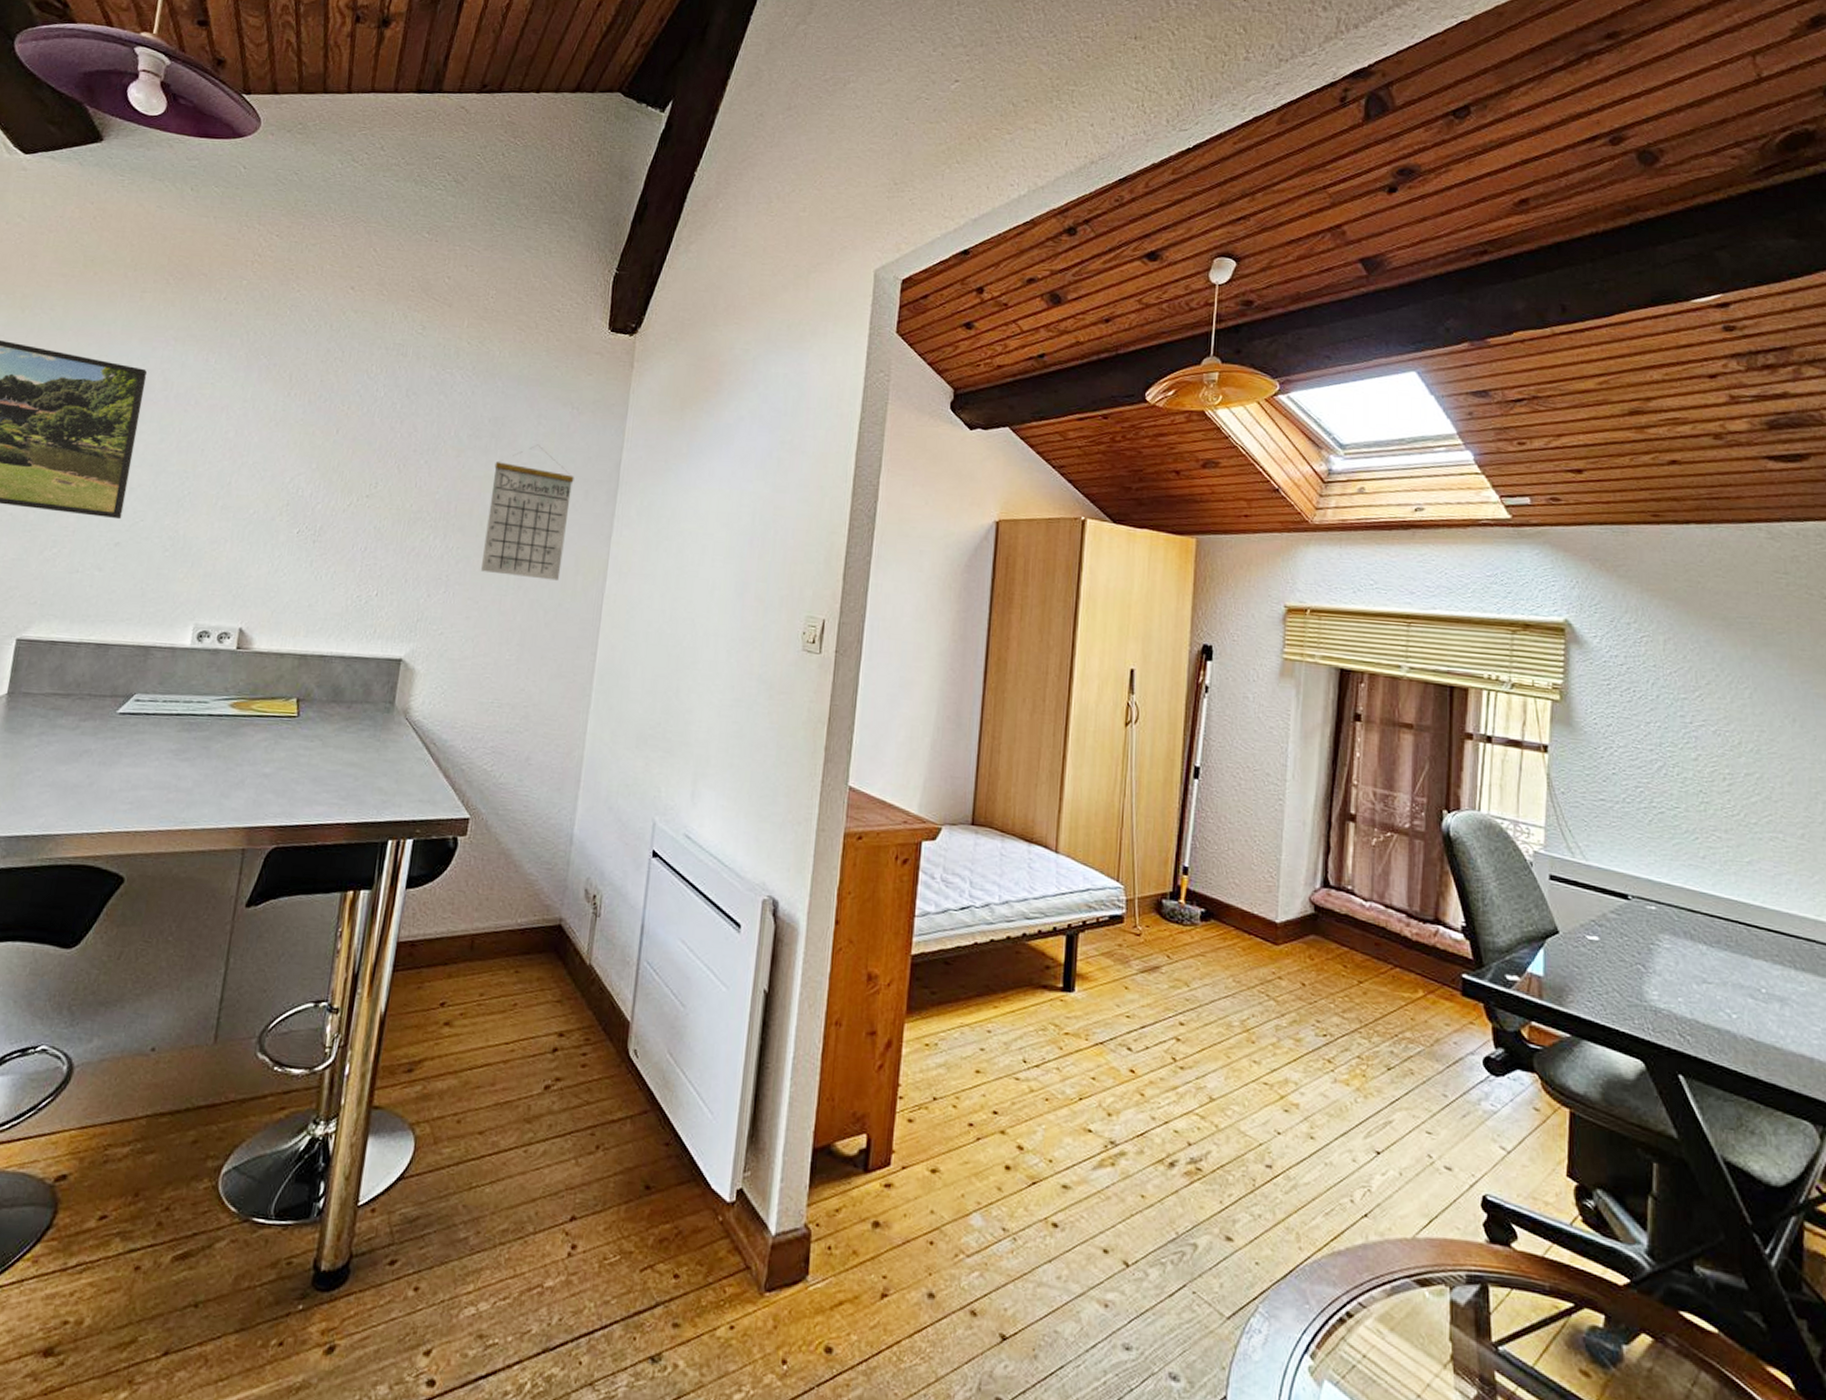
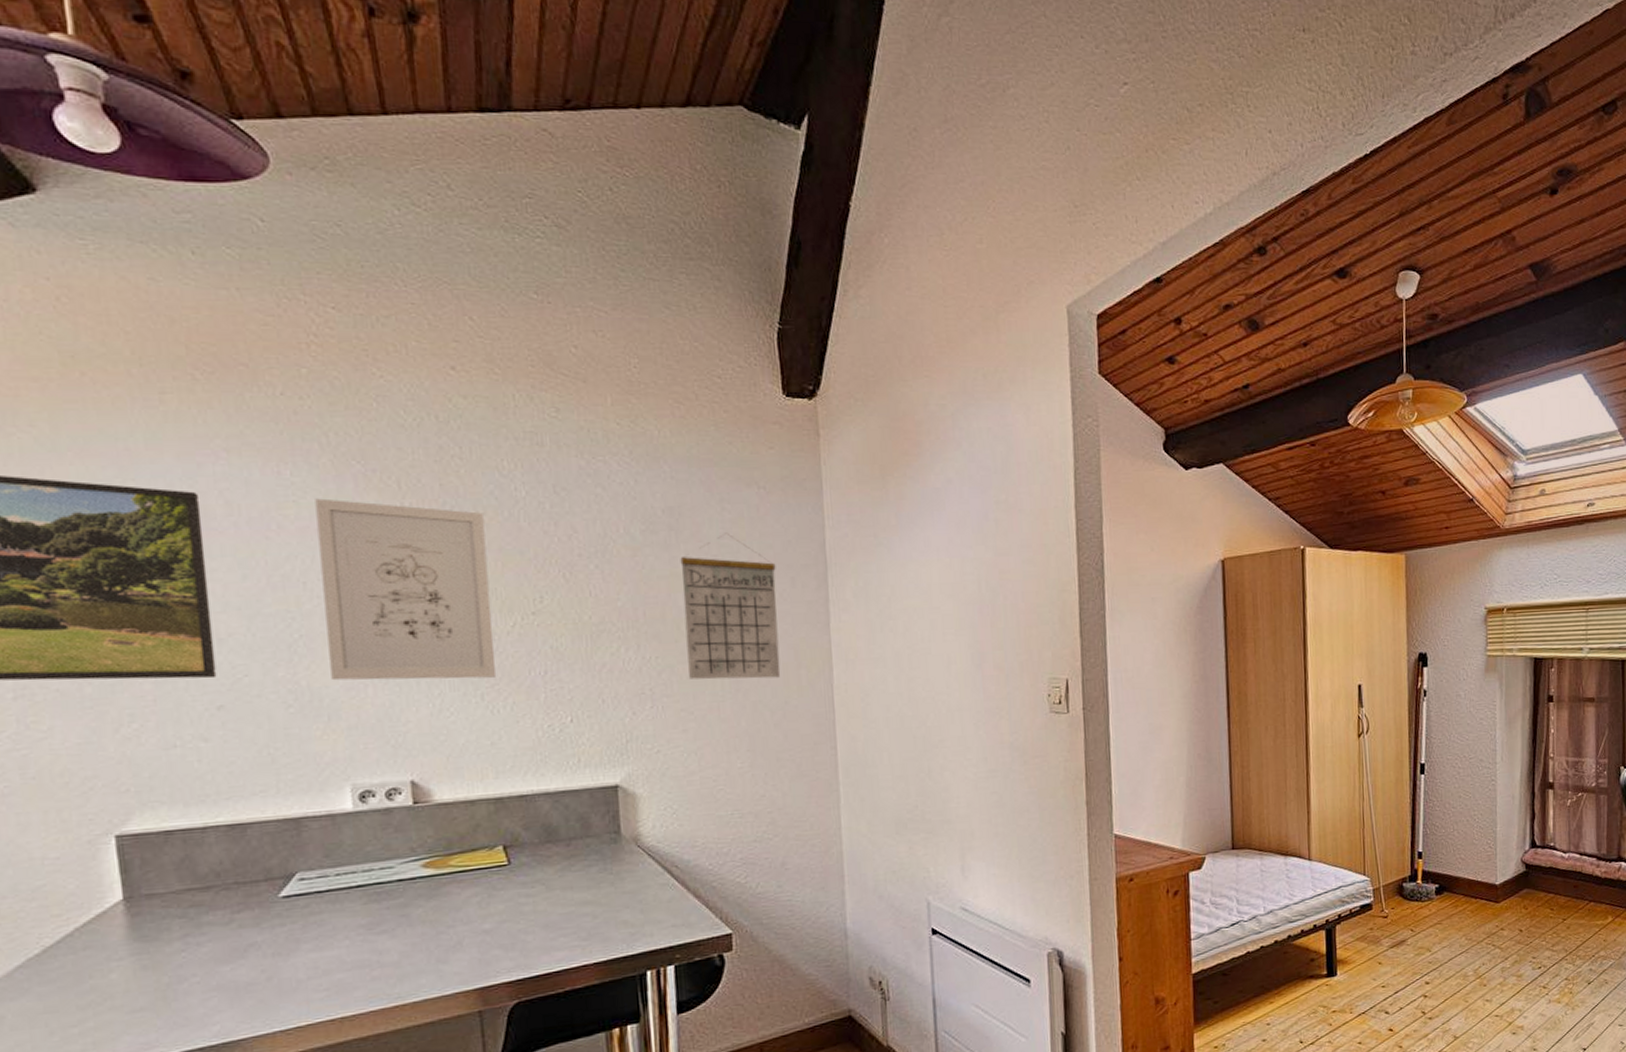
wall art: none [202,383,348,548] -> present [315,498,495,681]

